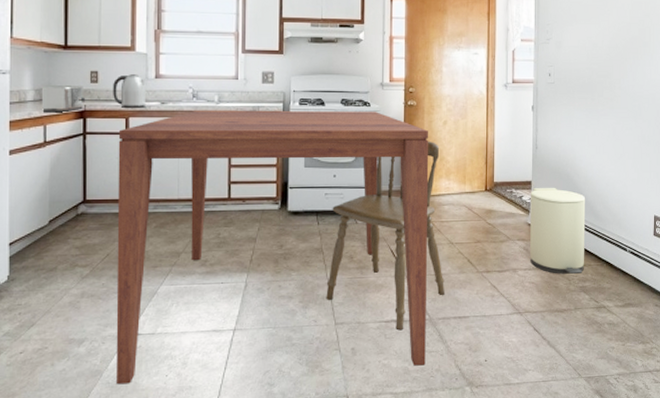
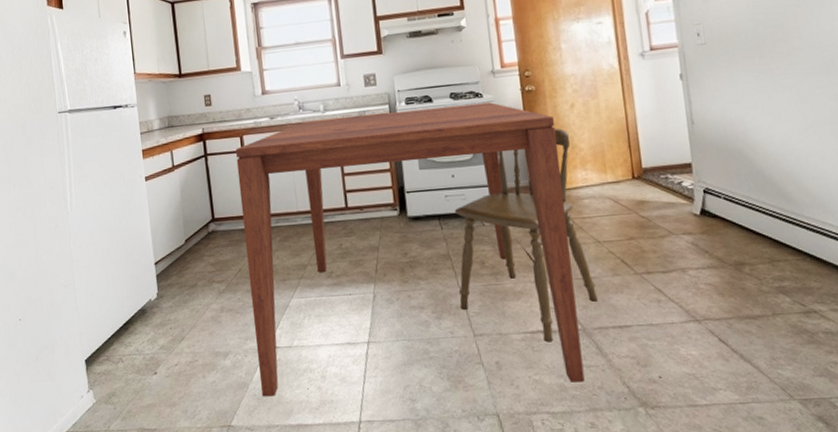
toaster: present [42,85,86,113] -> none [165,110,203,139]
kettle: present [113,74,146,109] -> none [225,93,256,128]
pedal bin: present [530,187,586,274] -> none [692,168,779,273]

